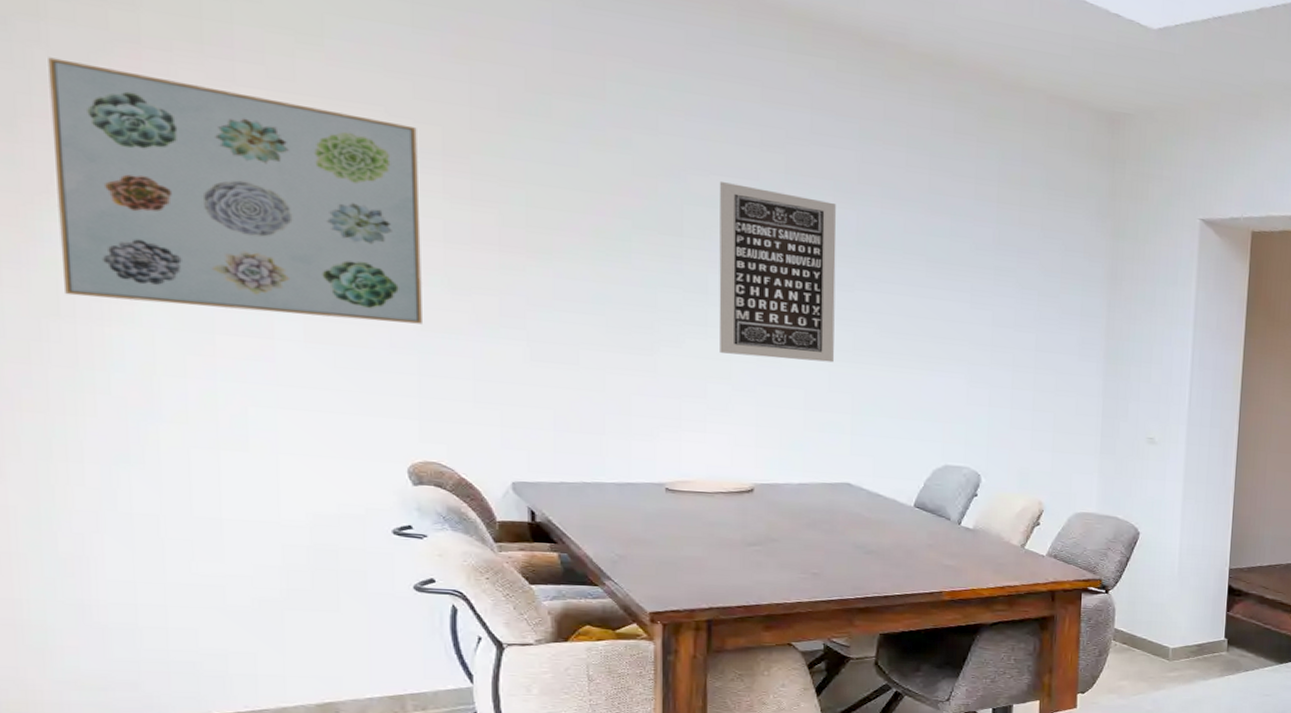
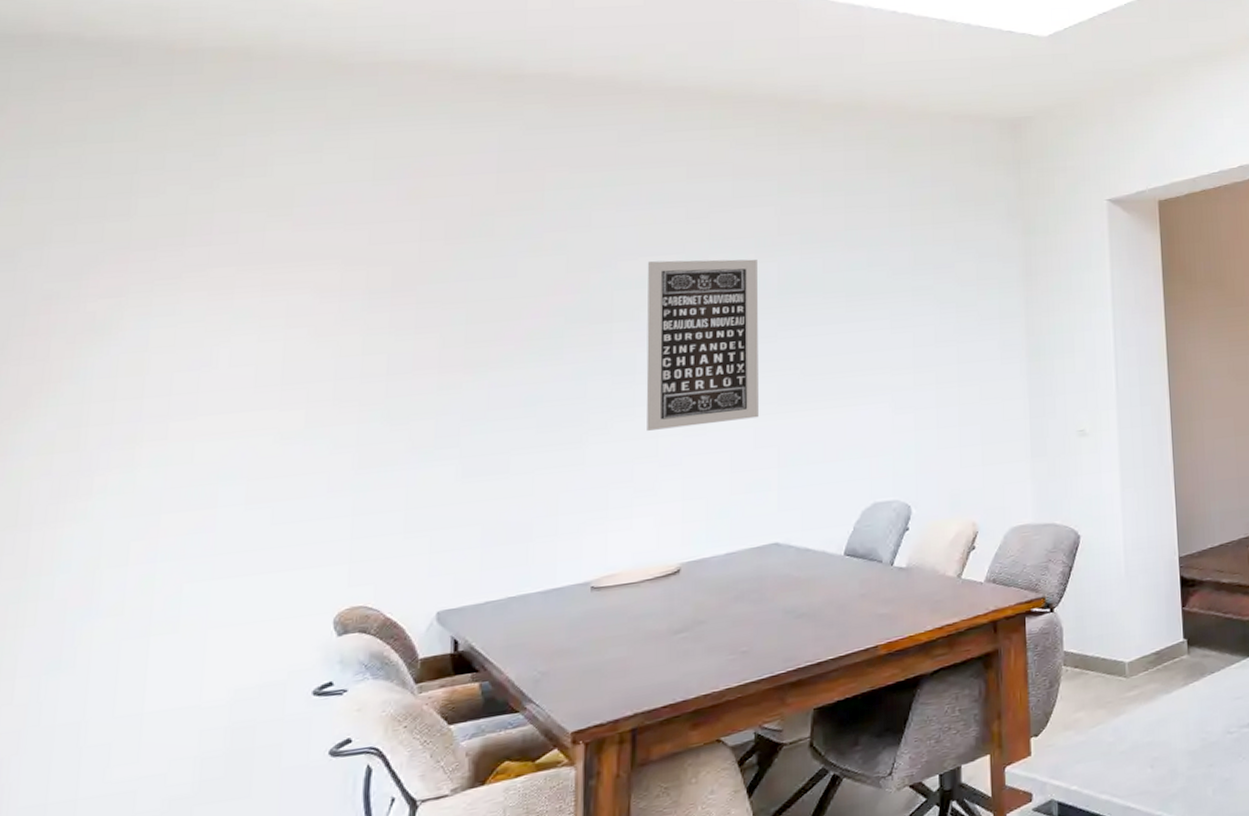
wall art: present [48,57,422,324] -> none [25,270,370,504]

